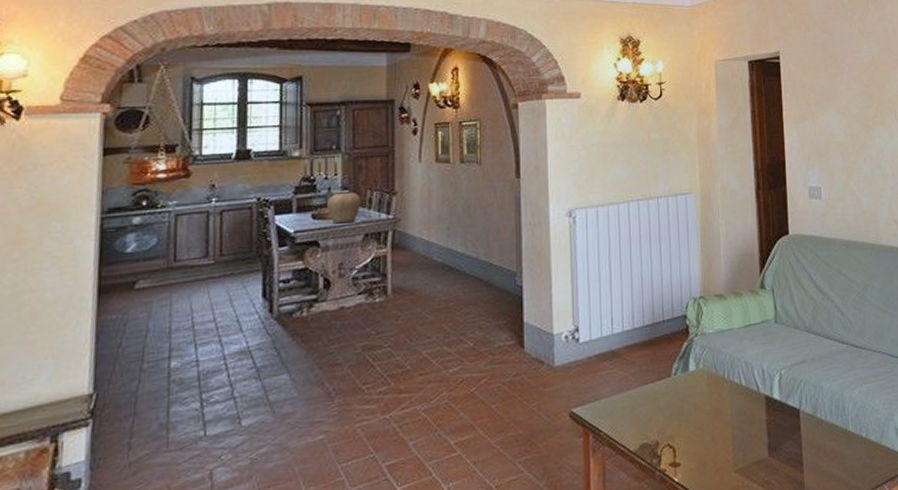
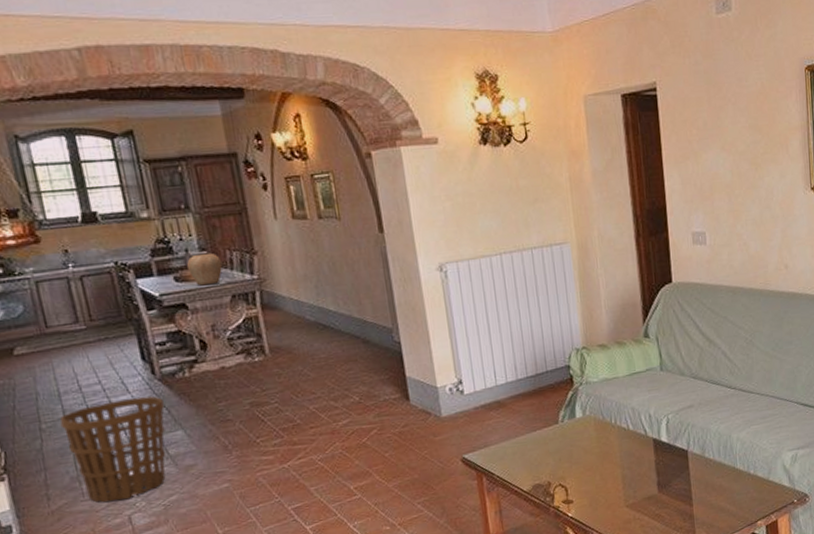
basket: none [163,336,275,454] -> present [60,396,166,503]

